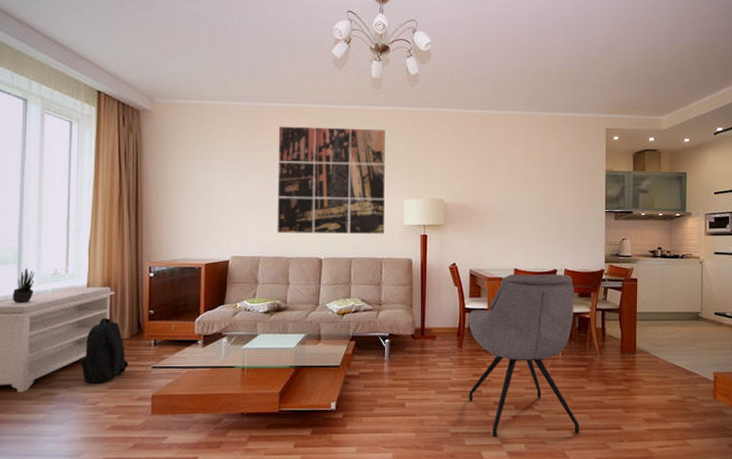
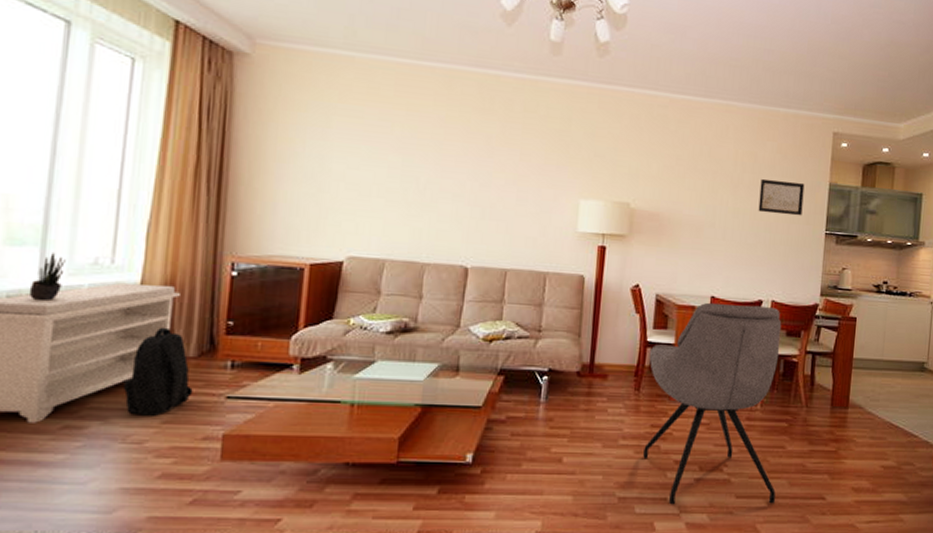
wall art: present [277,126,385,234] -> none [411,91,562,241]
wall art: none [548,171,585,199] -> present [758,178,805,216]

